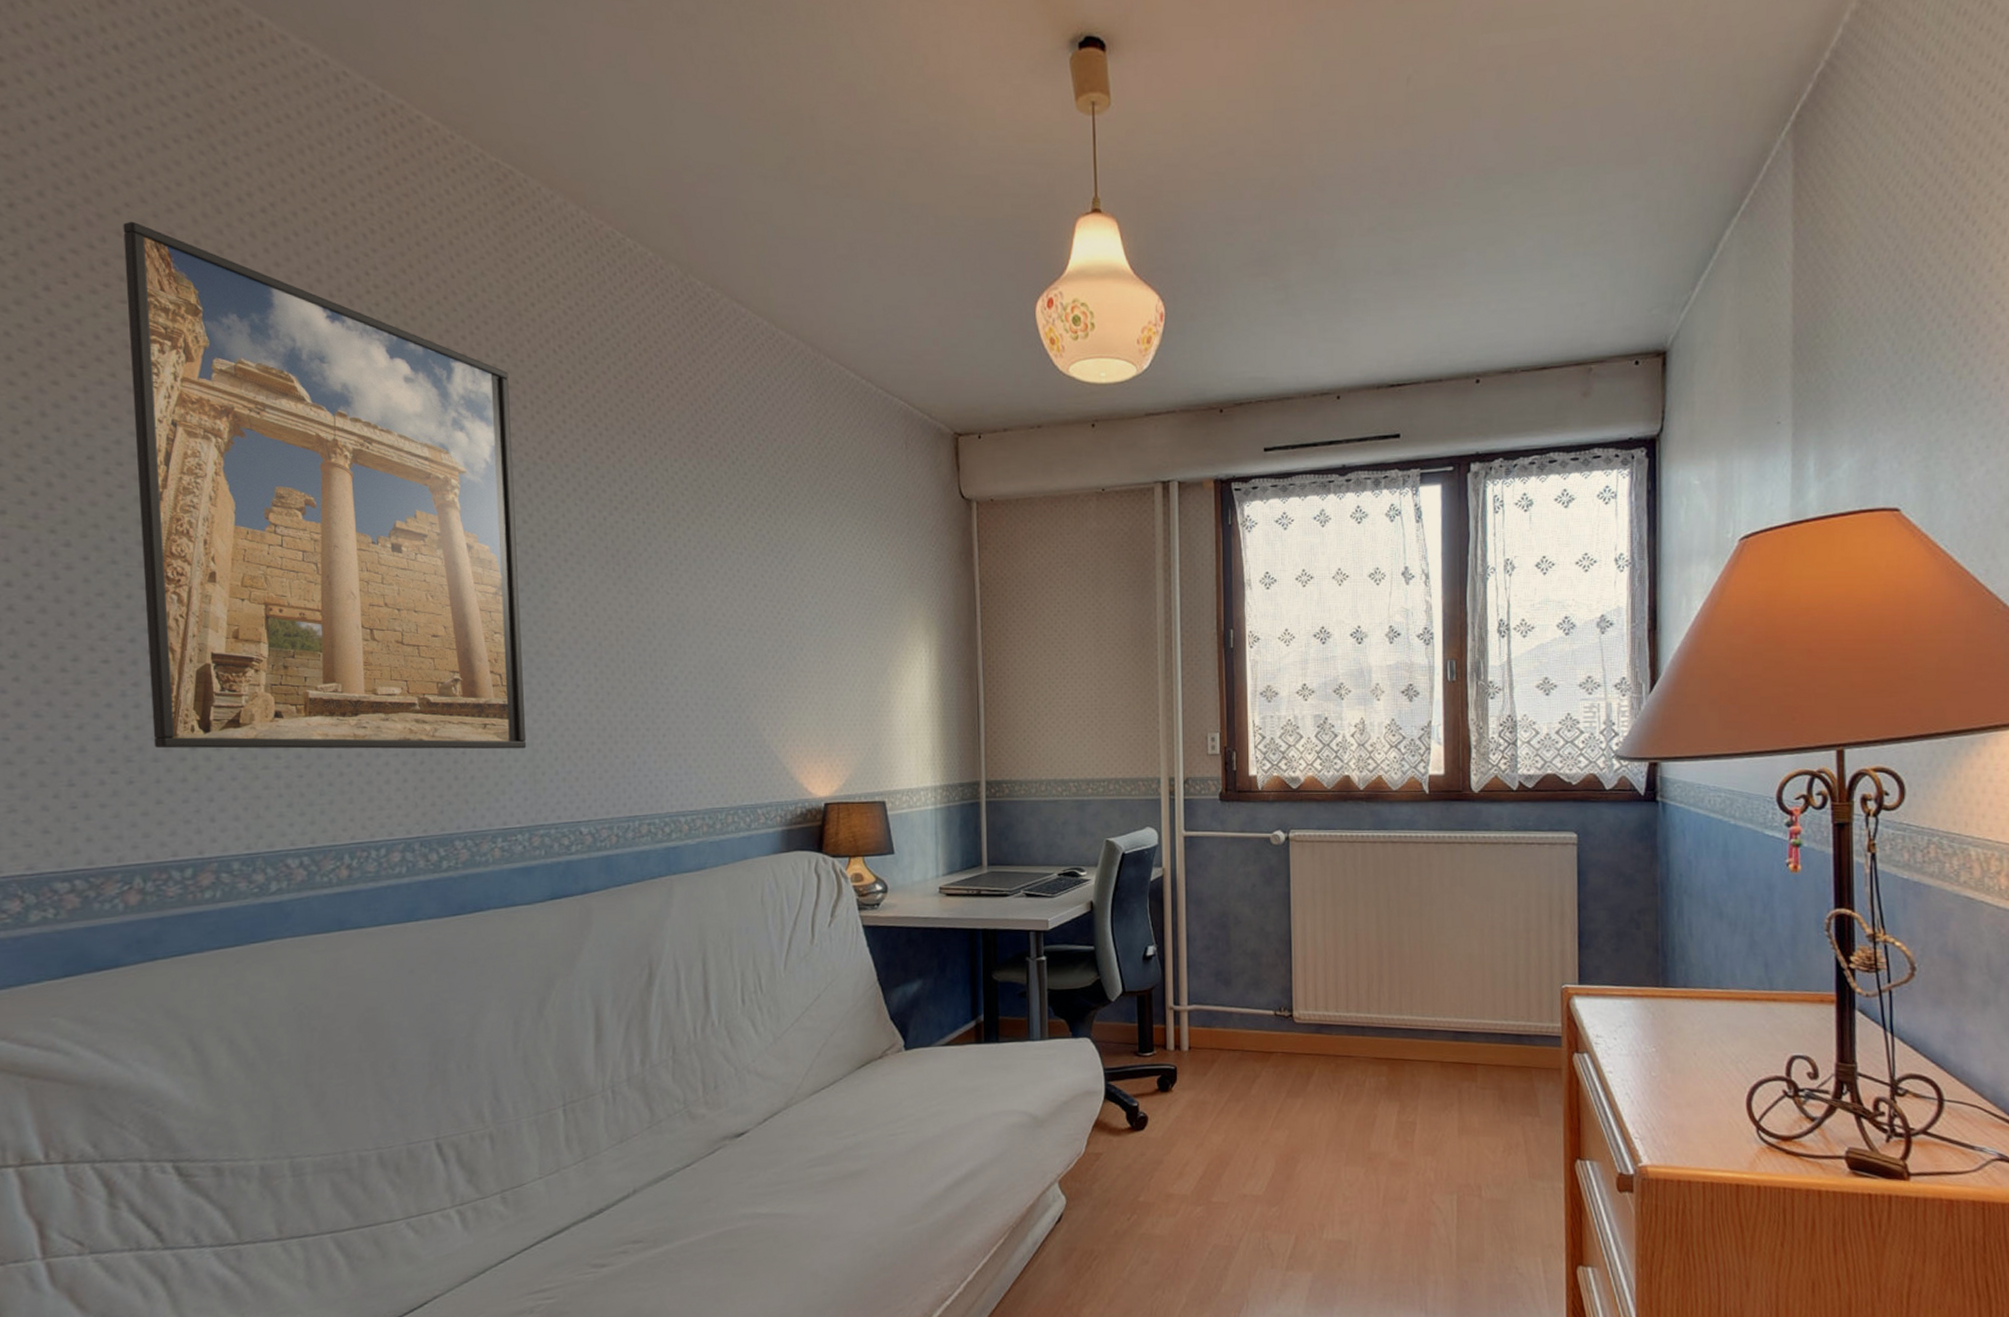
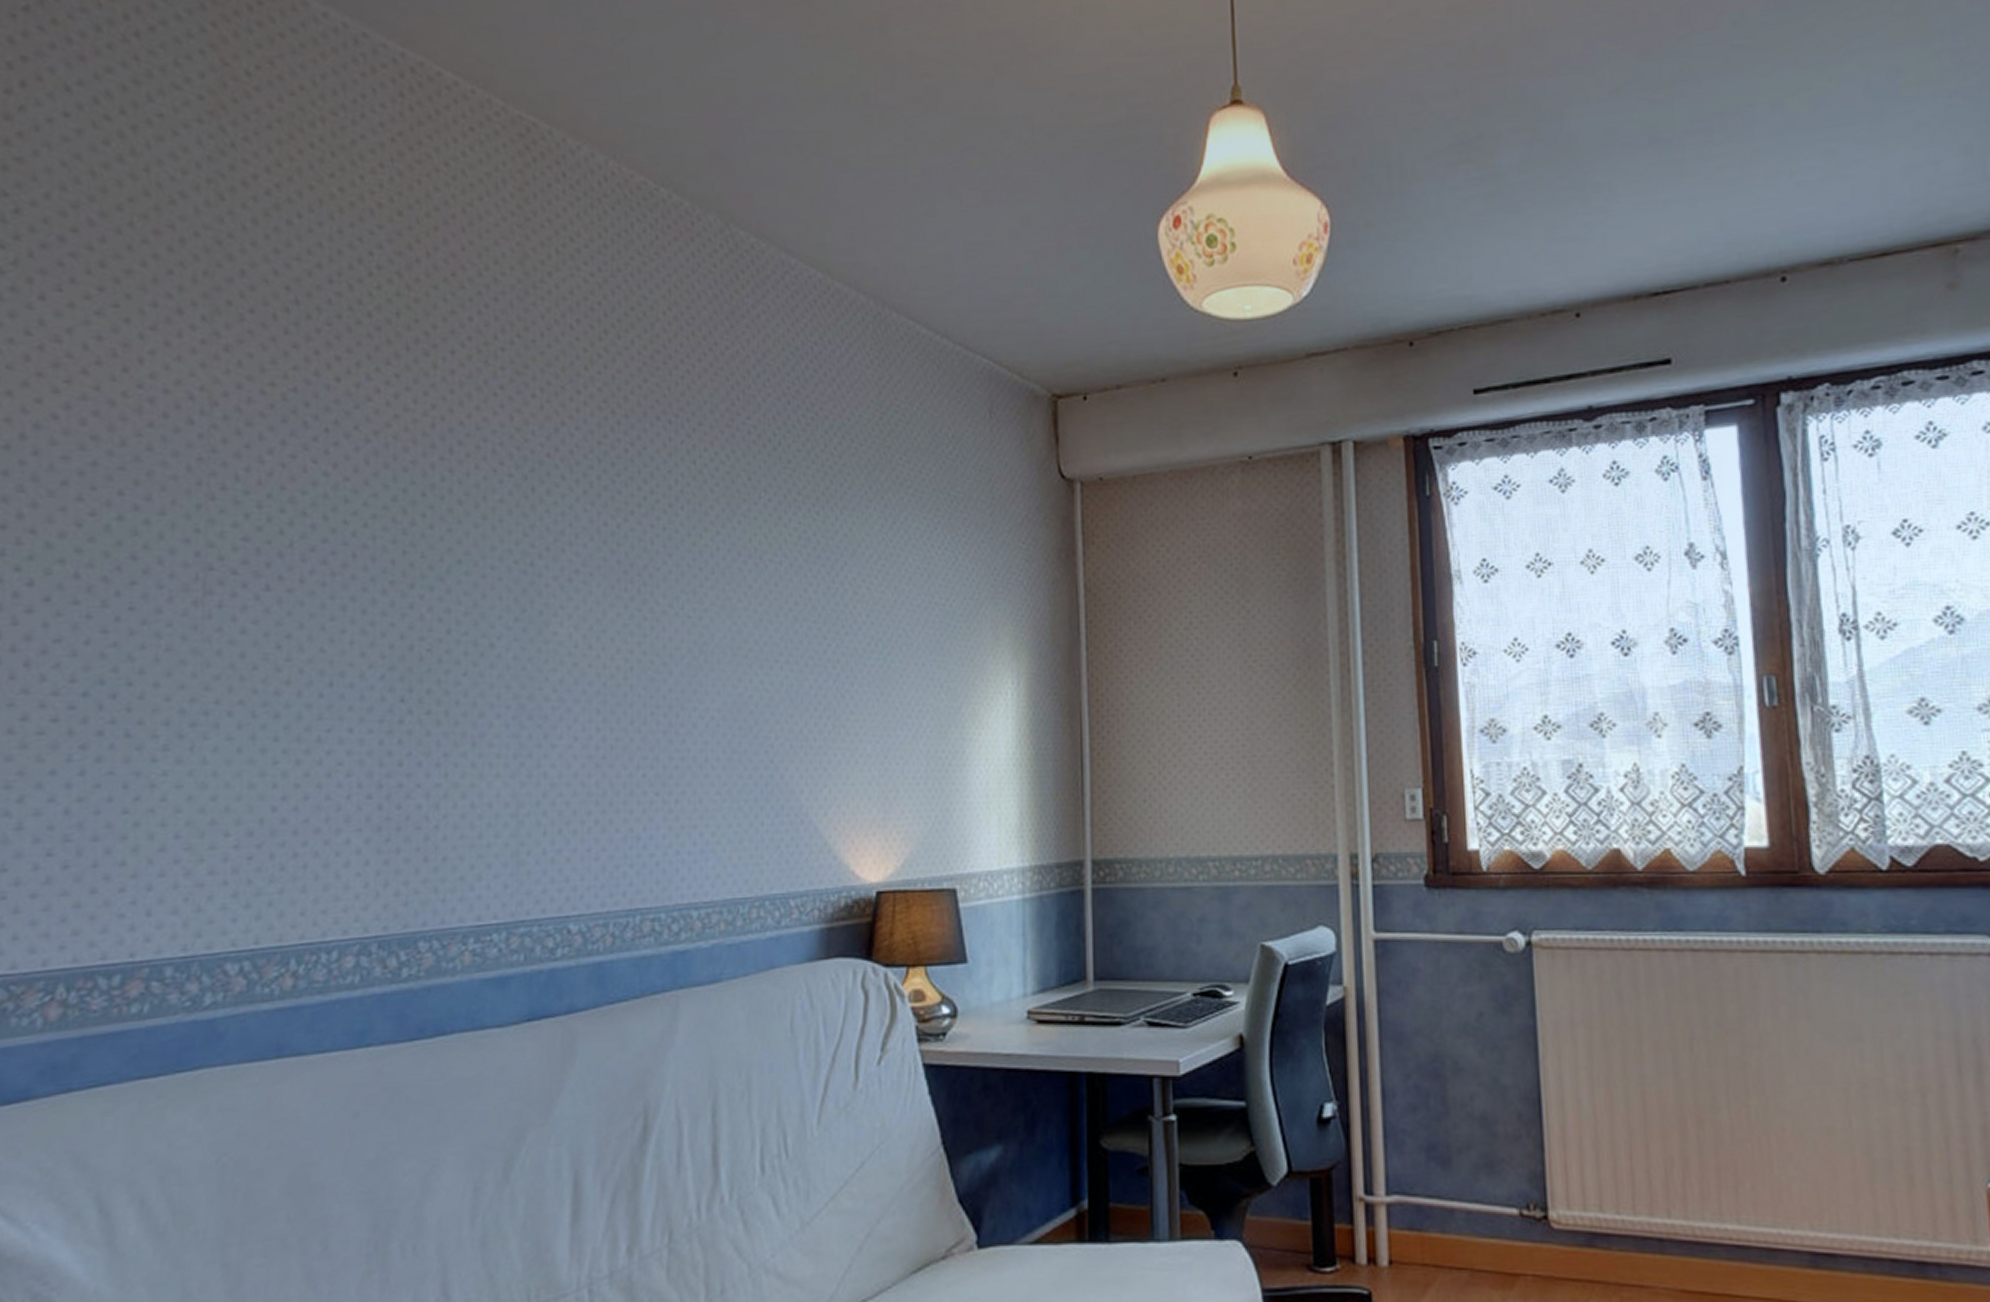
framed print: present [123,221,527,750] -> none [95,216,517,825]

